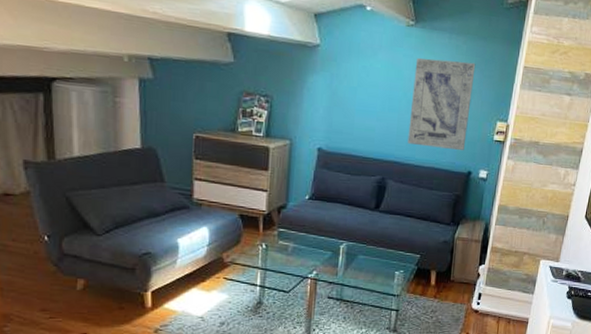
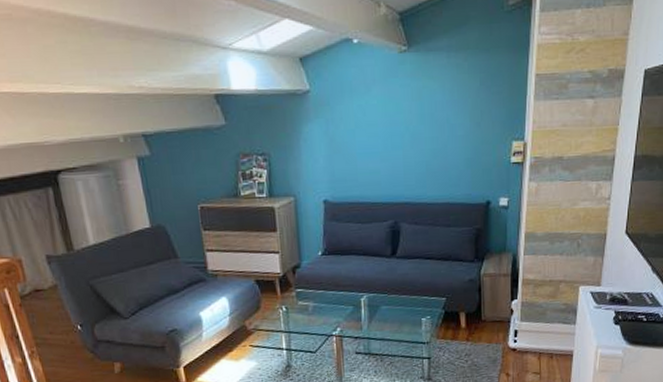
wall art: present [407,58,476,151] -> none [414,80,481,182]

